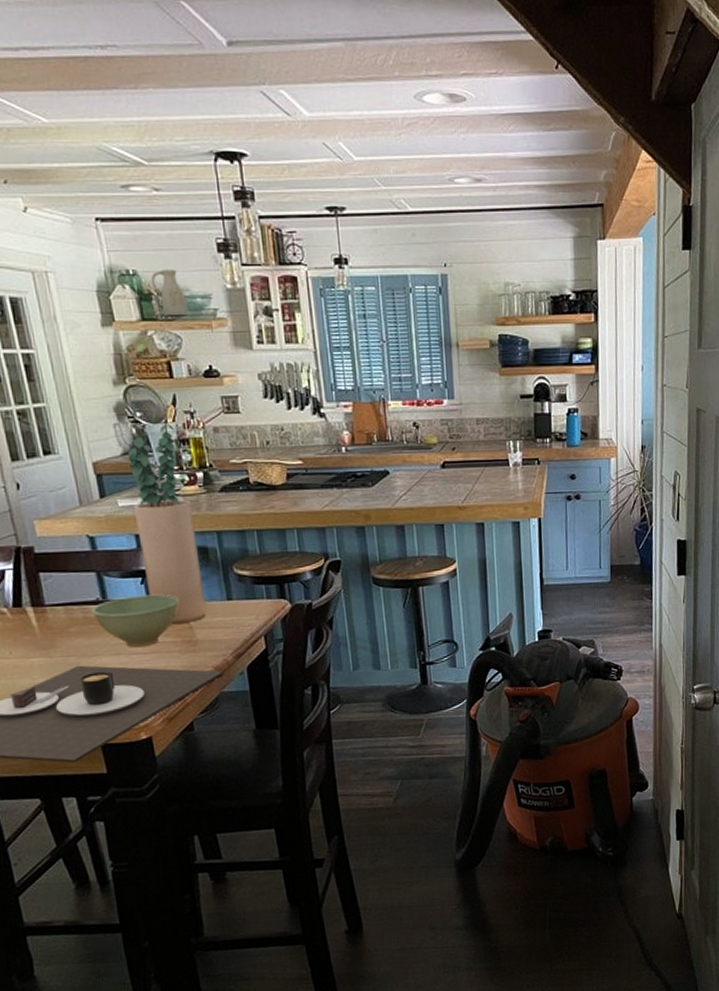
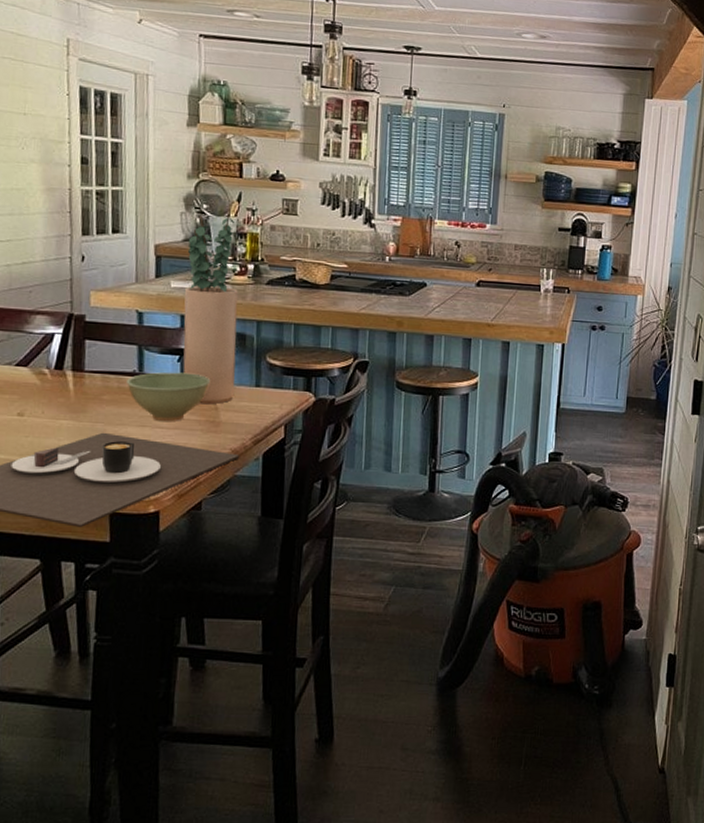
ceramic pitcher: present [150,269,188,318] -> none [238,83,267,126]

